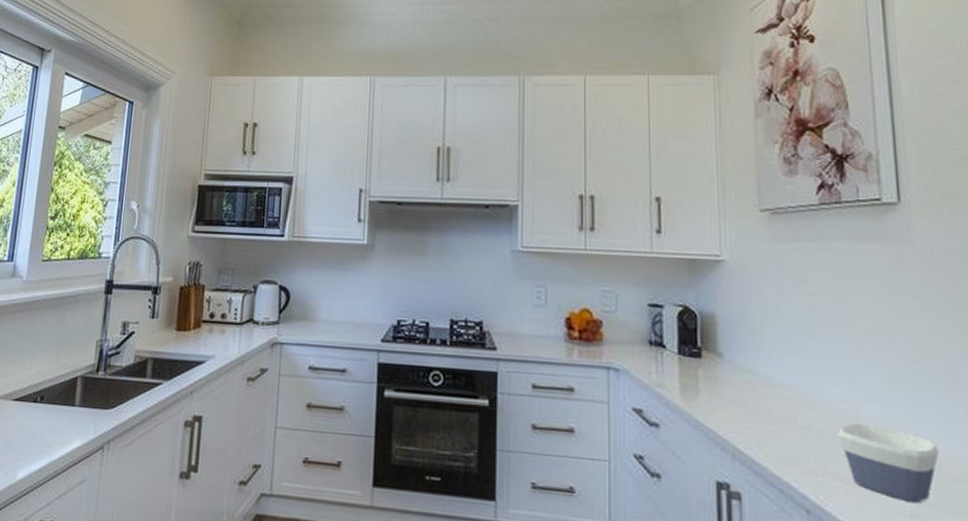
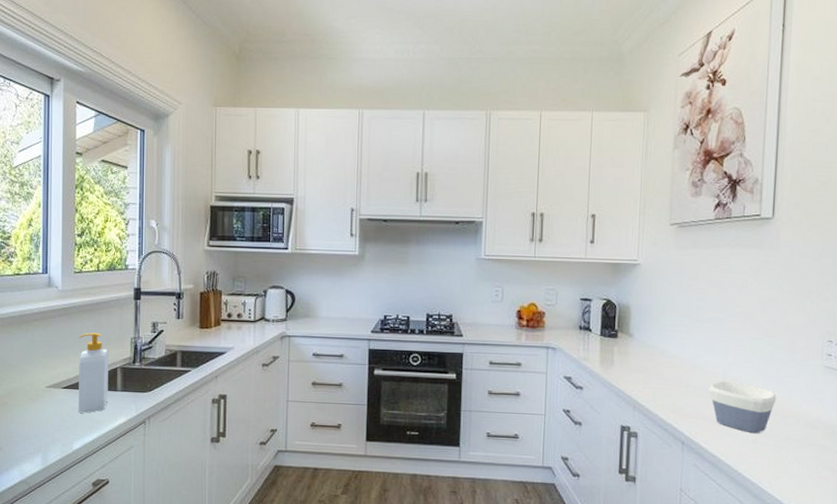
soap bottle: none [28,332,70,434] -> present [78,333,109,414]

